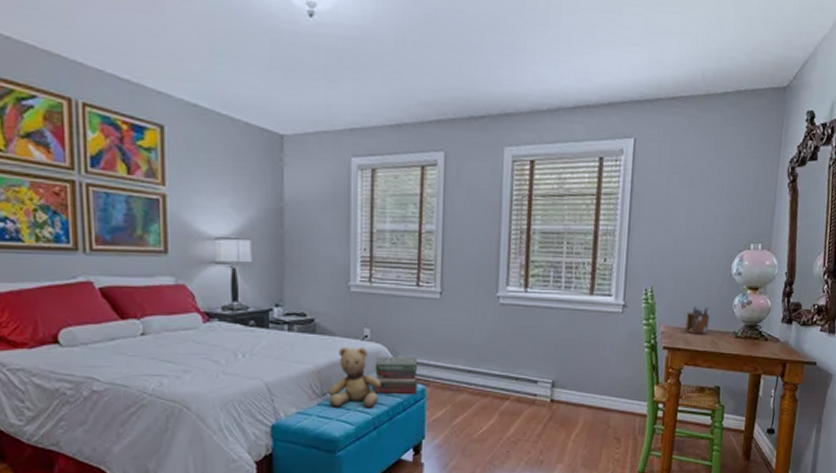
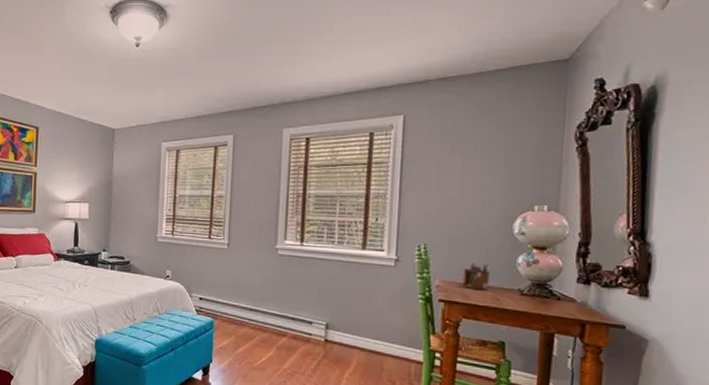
teddy bear: present [328,346,382,409] -> none [137,284,179,334]
books: present [373,356,418,394] -> none [171,292,208,325]

